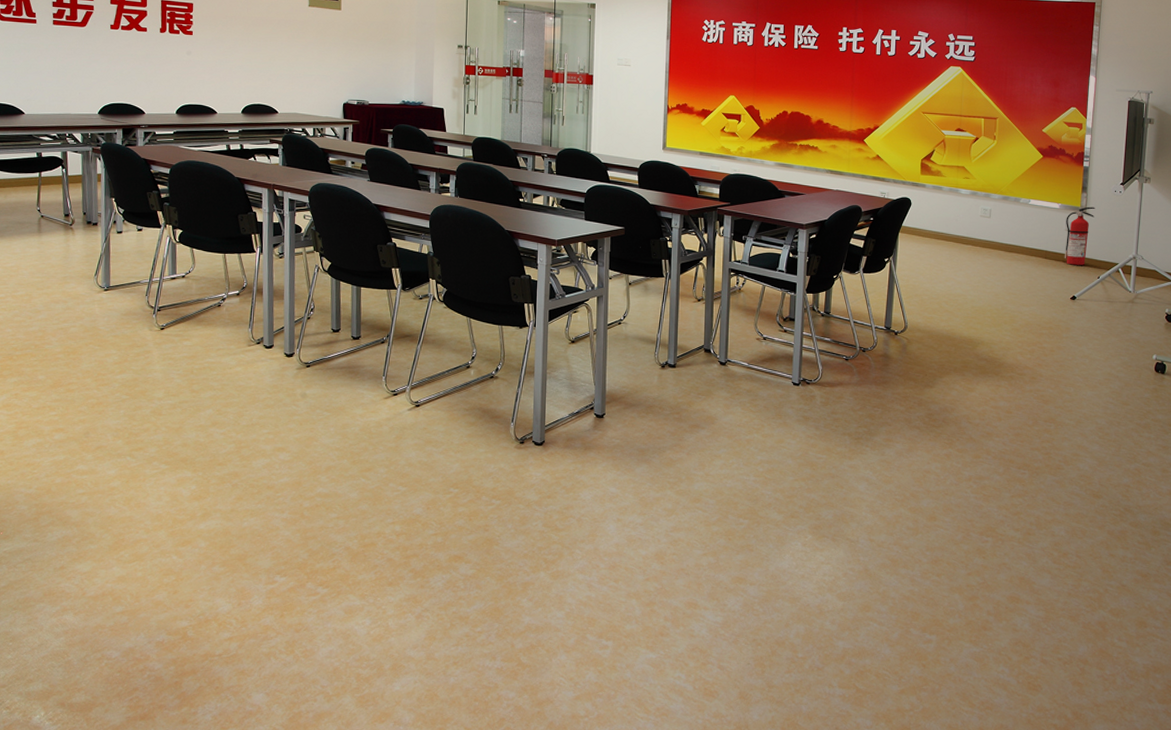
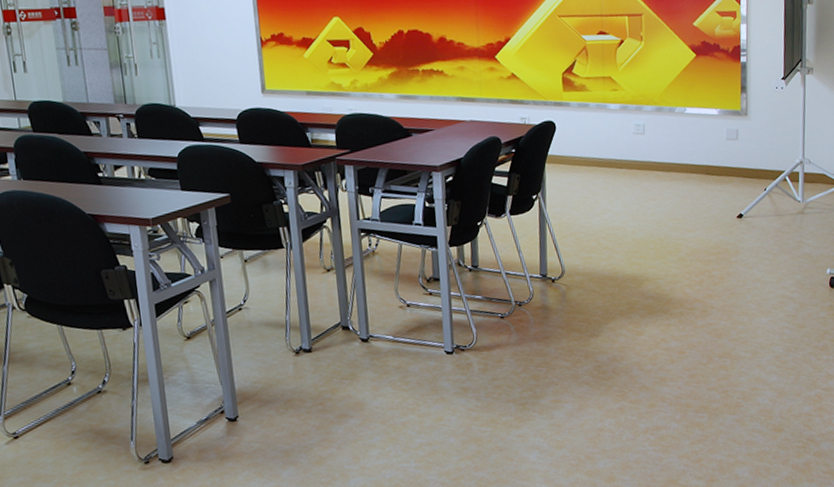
fire extinguisher: present [1065,206,1095,265] -> none [726,108,757,179]

